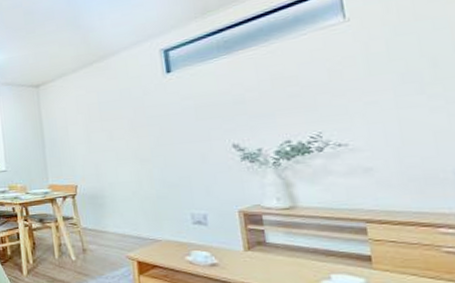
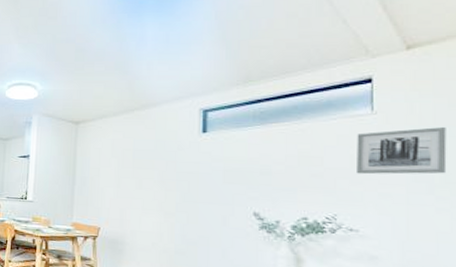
wall art: none [331,20,436,87] -> present [357,126,447,175]

